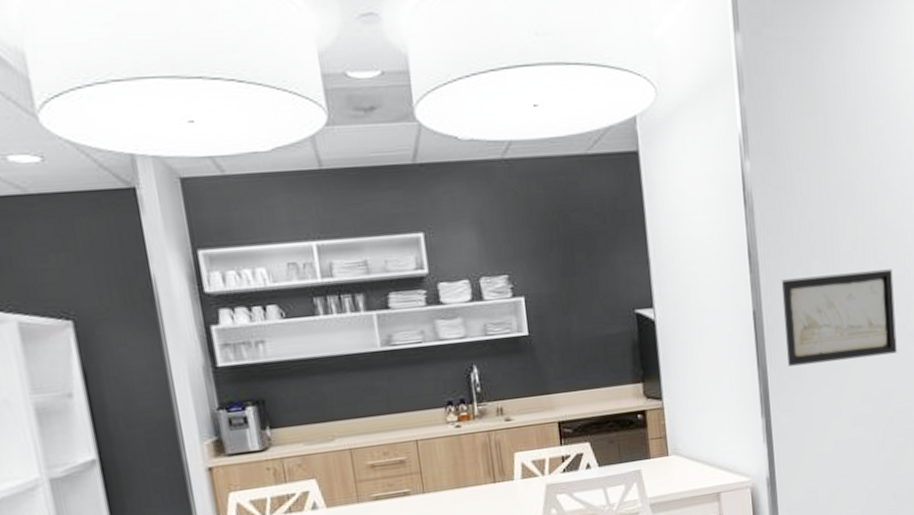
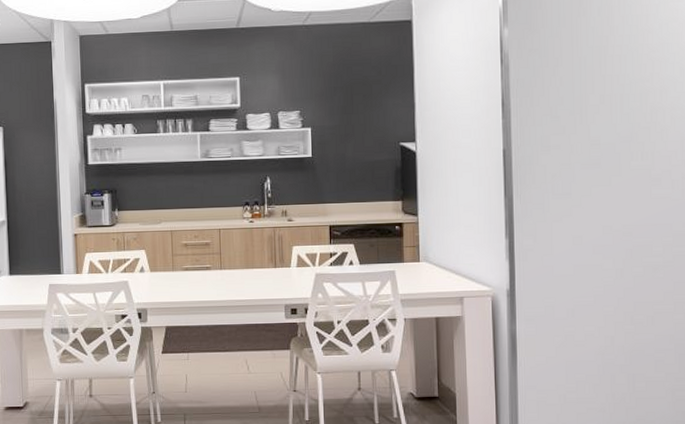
wall art: present [781,269,897,366] -> none [530,121,640,198]

